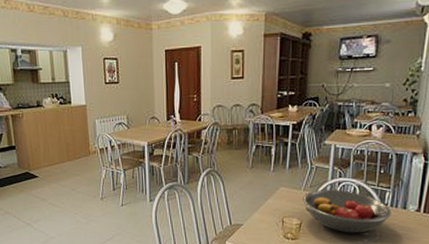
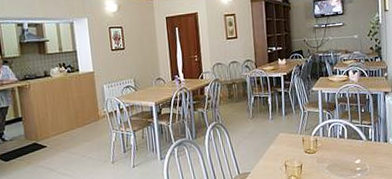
fruit bowl: present [302,190,392,233] -> none [299,130,376,170]

